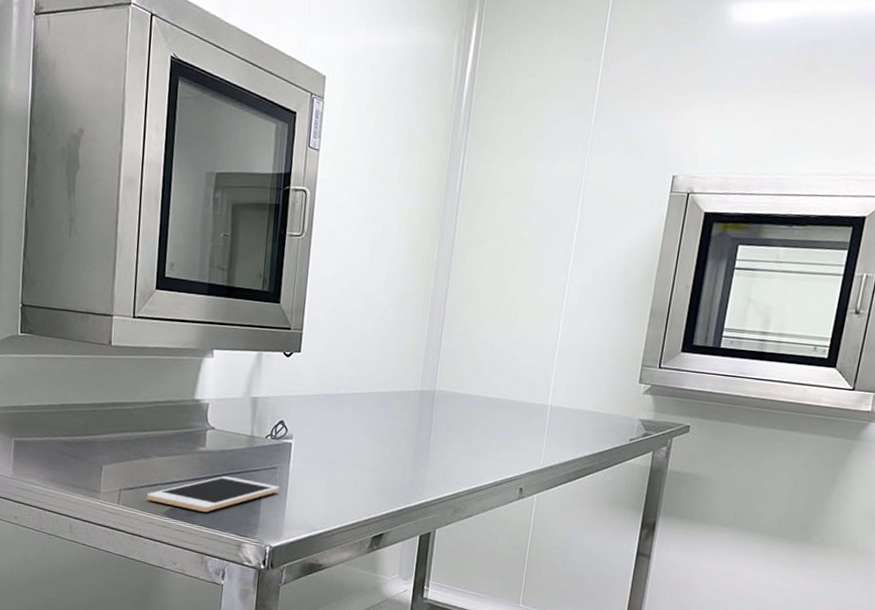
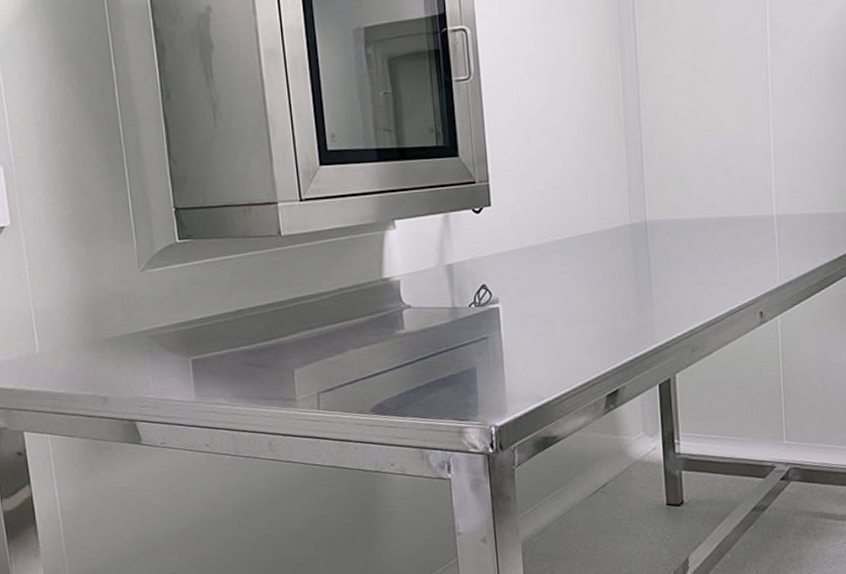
cell phone: present [146,476,280,512] -> none [348,356,495,402]

